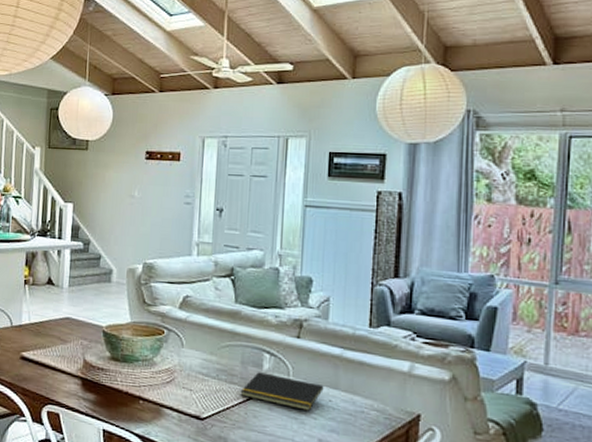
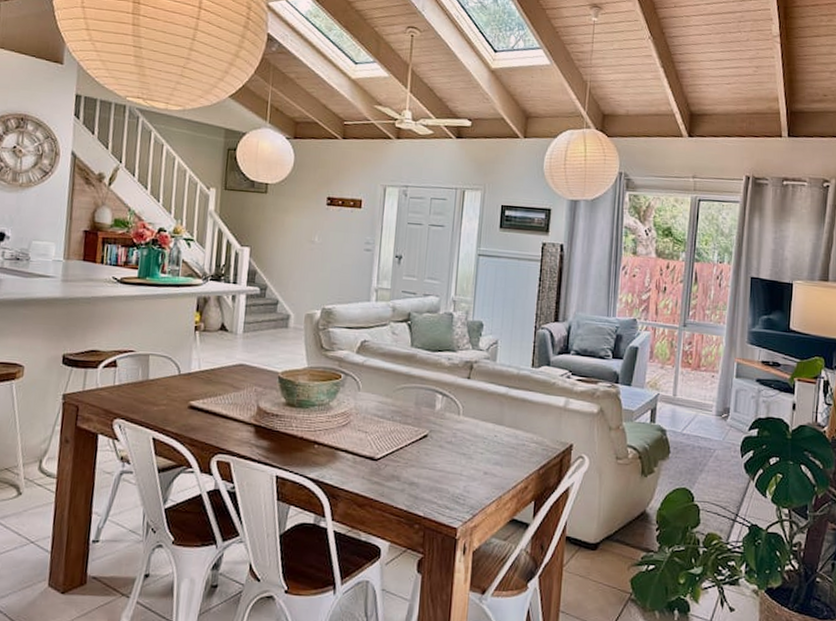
notepad: present [240,372,324,411] -> none [413,412,490,446]

